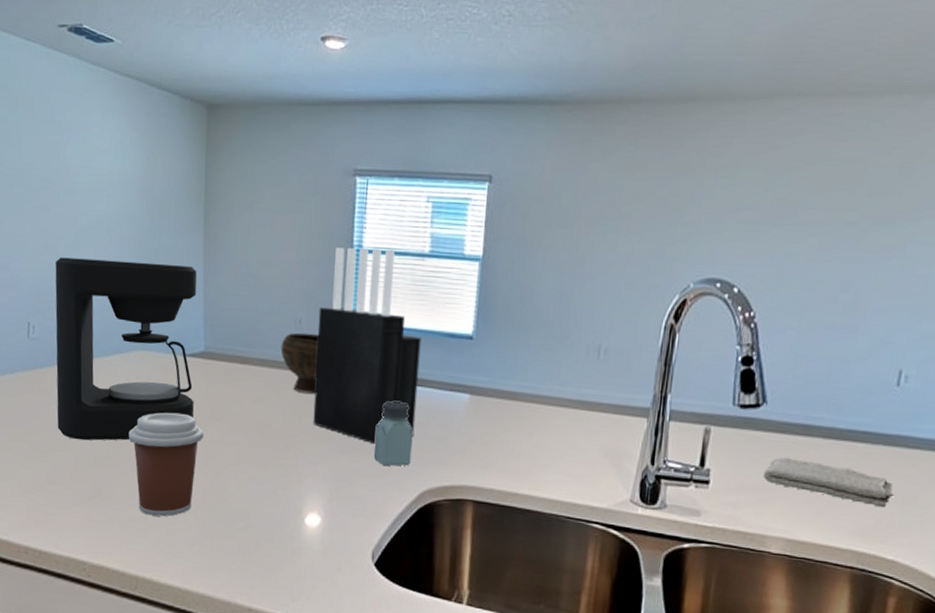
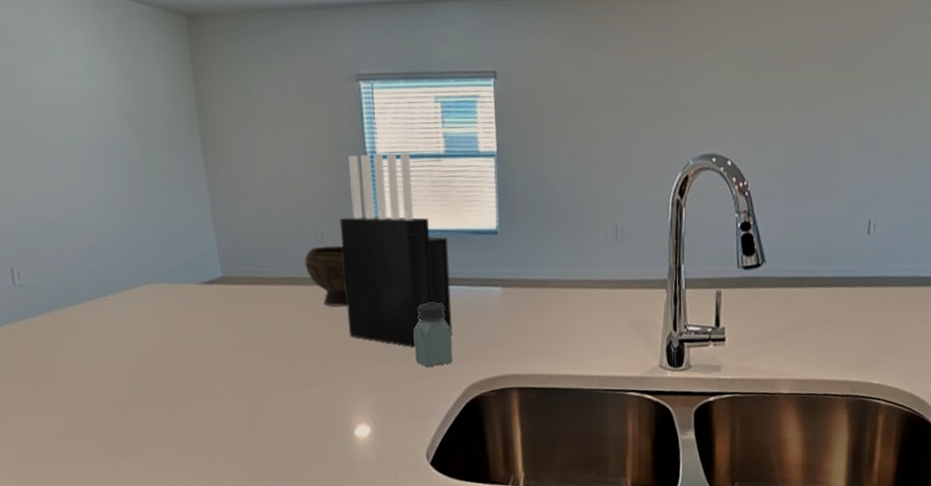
coffee maker: present [55,257,197,441] -> none [33,189,221,388]
coffee cup: present [128,412,203,517] -> none [149,344,234,454]
washcloth: present [763,457,895,508] -> none [769,308,875,341]

